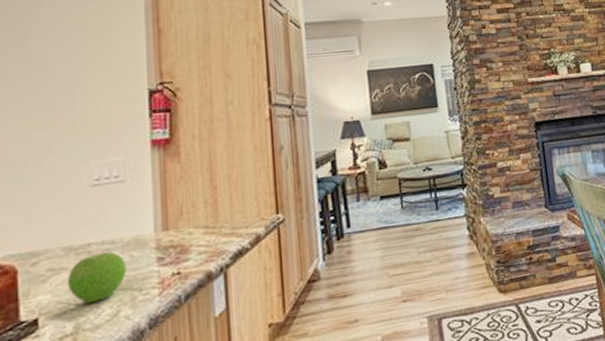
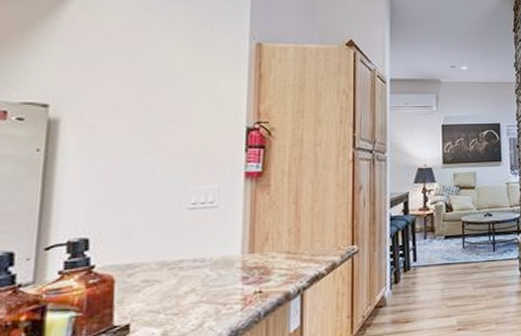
fruit: present [67,251,127,304] -> none [158,268,214,314]

